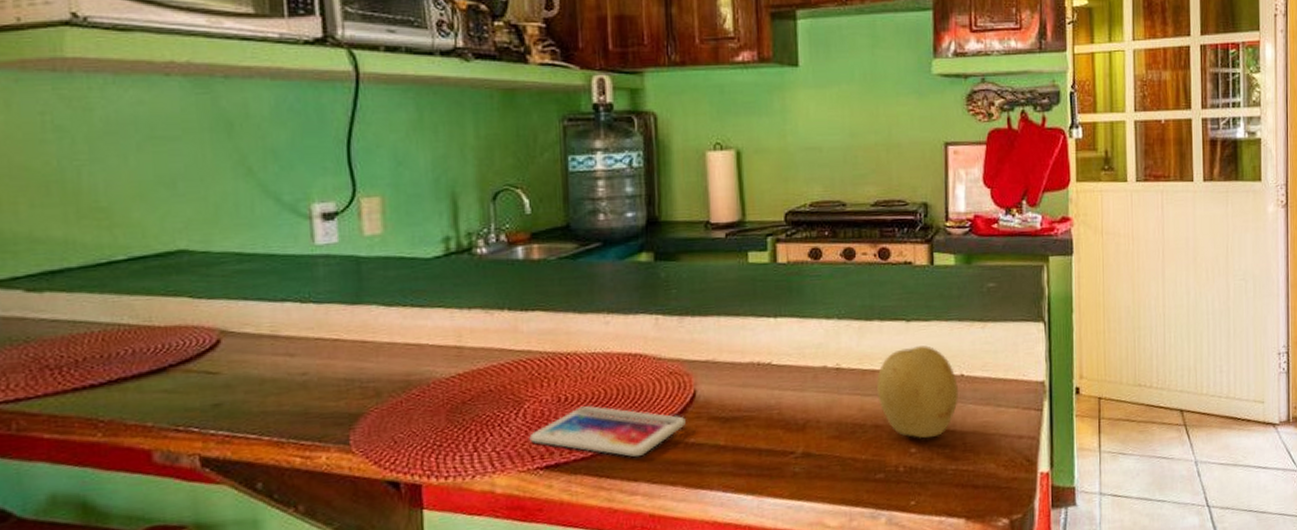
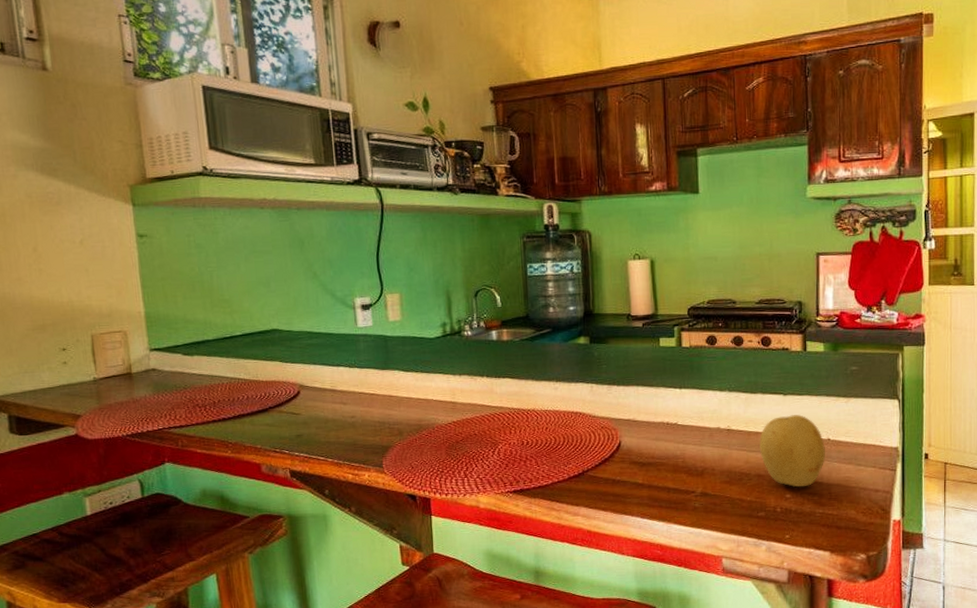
smartphone: present [529,406,686,458] -> none [502,449,613,488]

